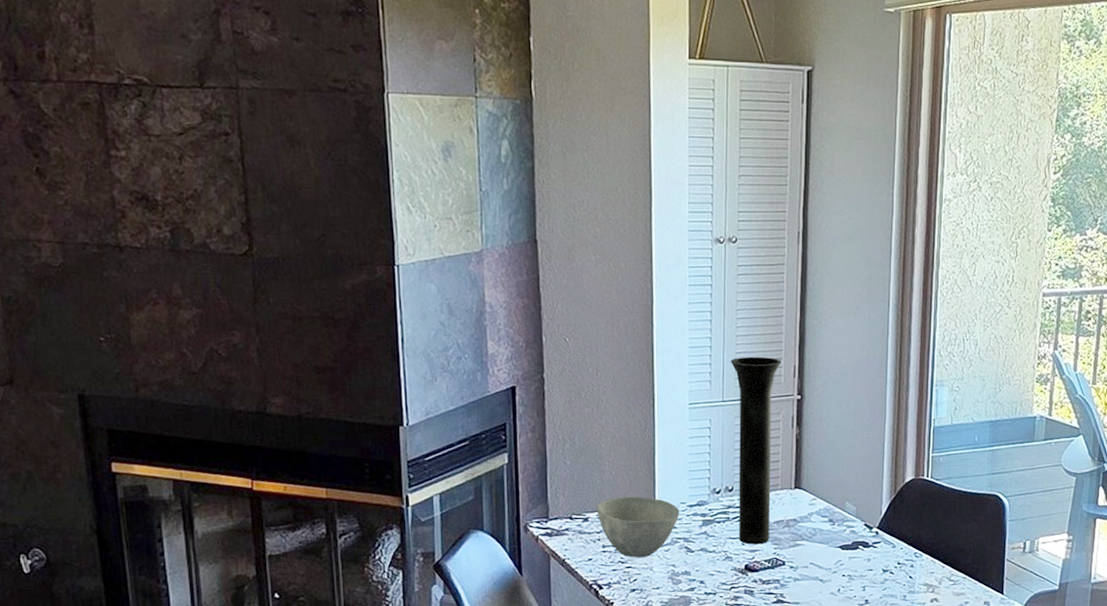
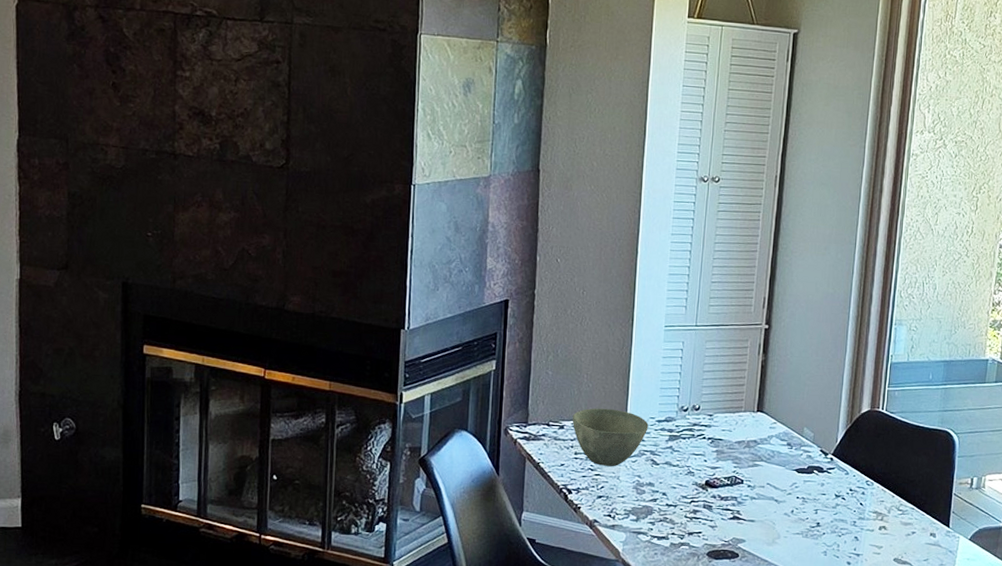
vase: present [730,356,781,545] -> none [701,286,753,462]

